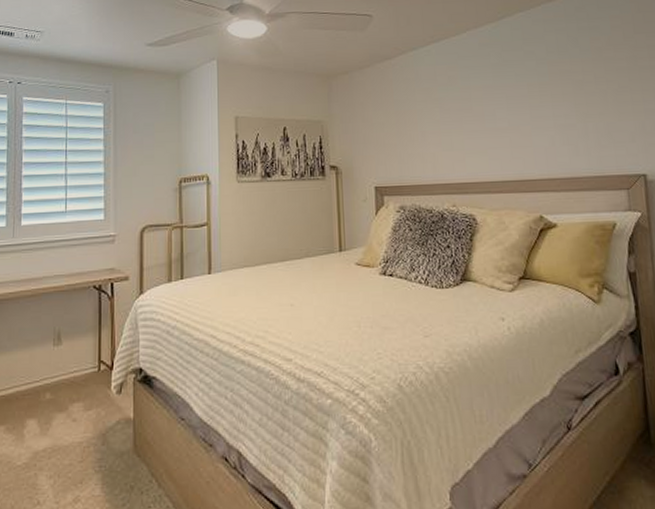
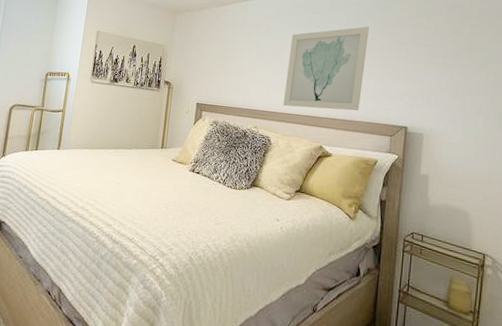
wall art: none [480,56,582,173] -> present [283,26,369,111]

